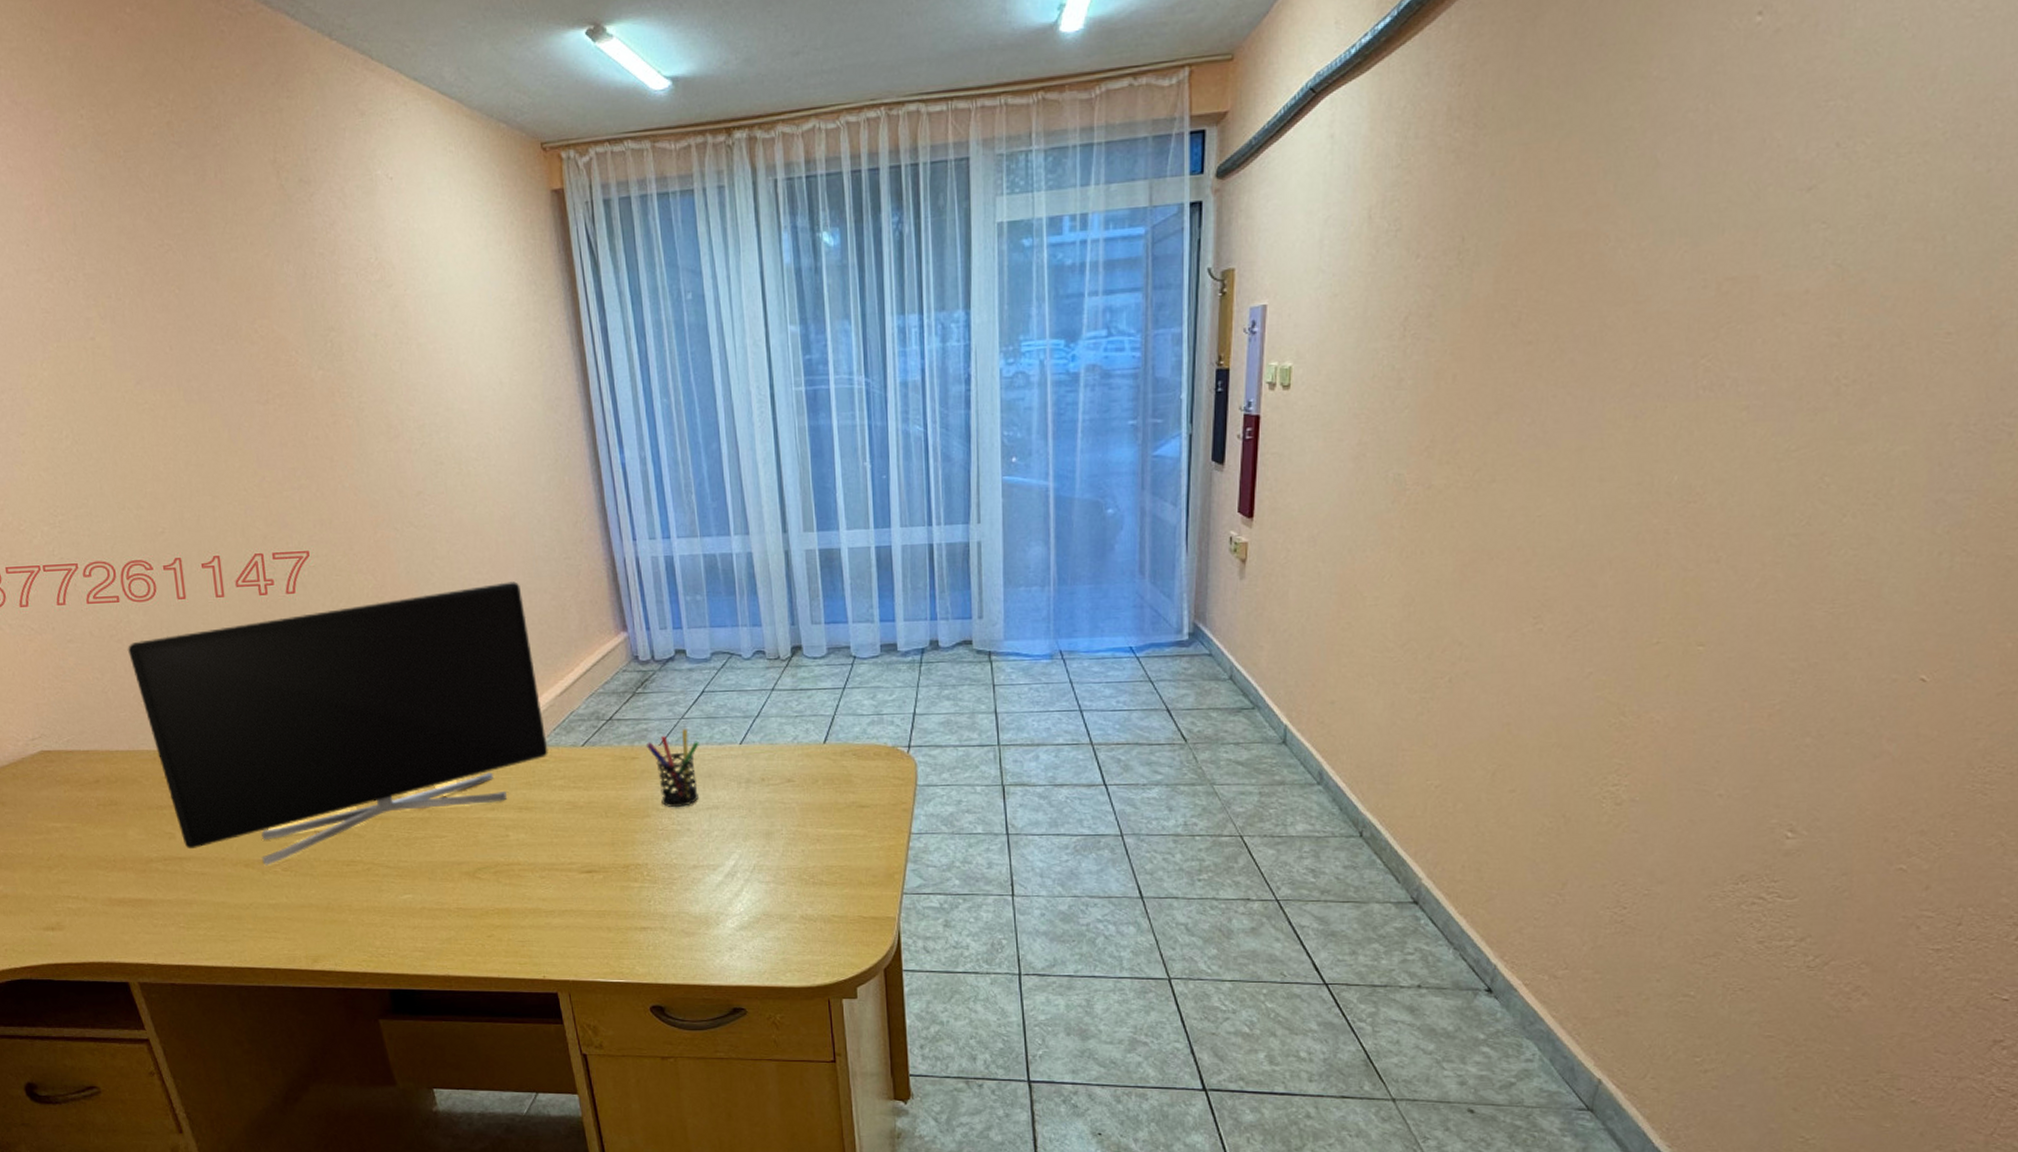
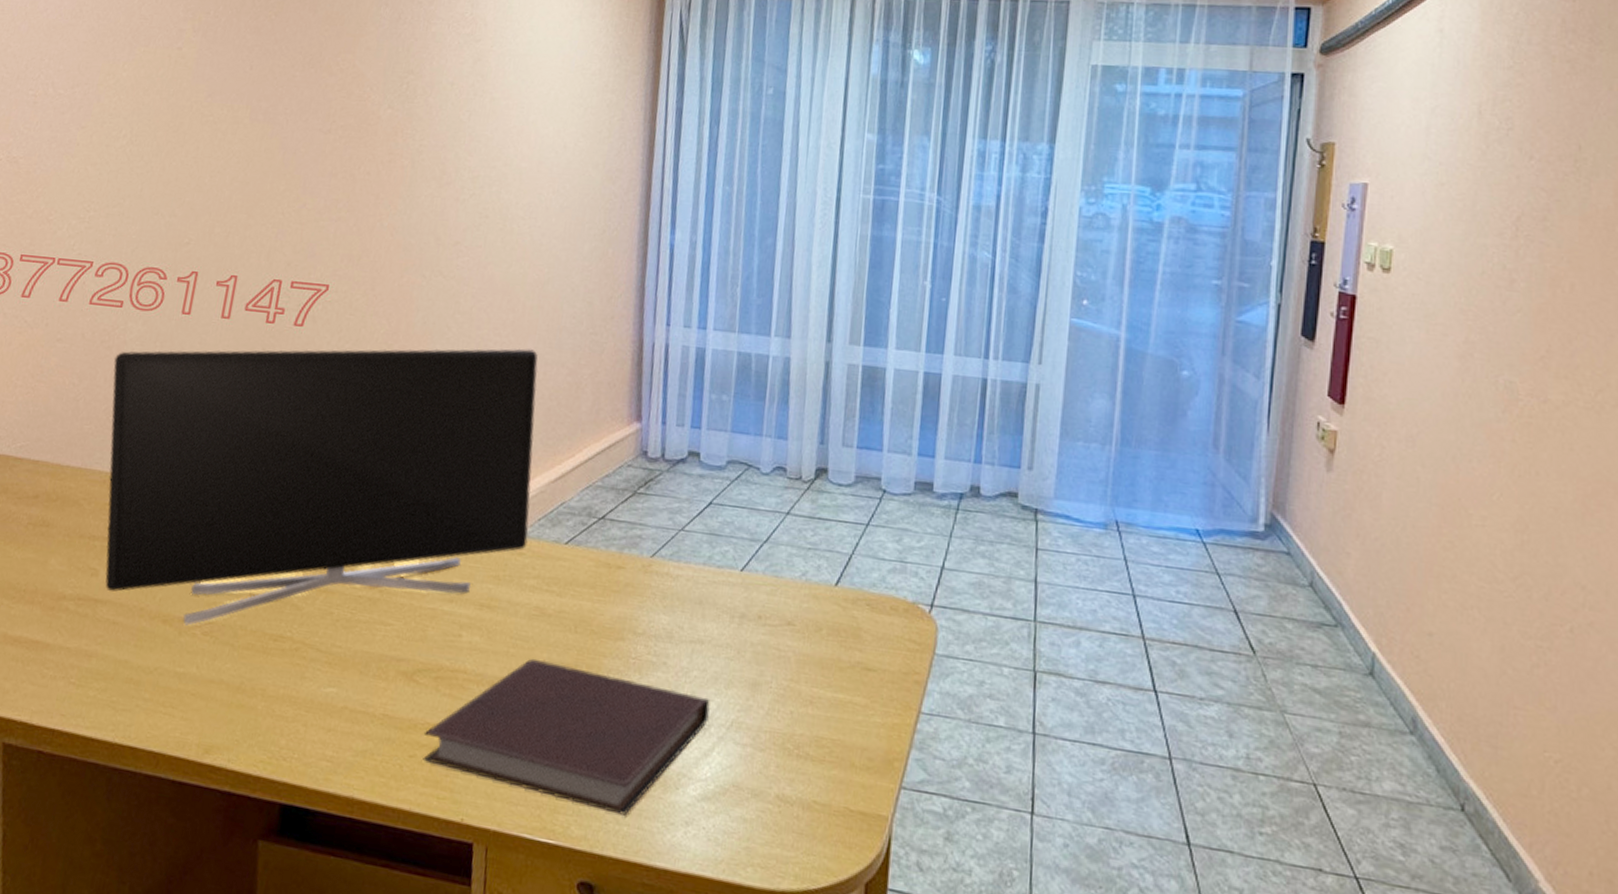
notebook: none [495,843,735,952] -> present [423,658,711,816]
pen holder: present [645,727,699,807] -> none [635,541,696,635]

